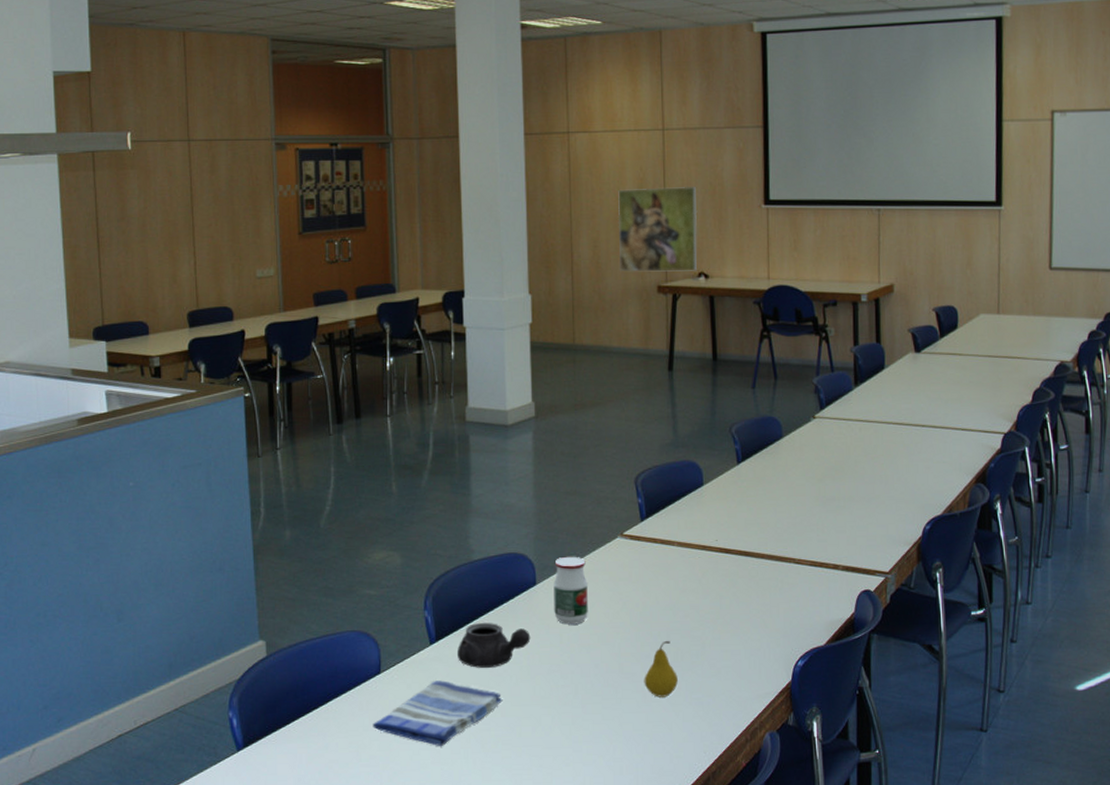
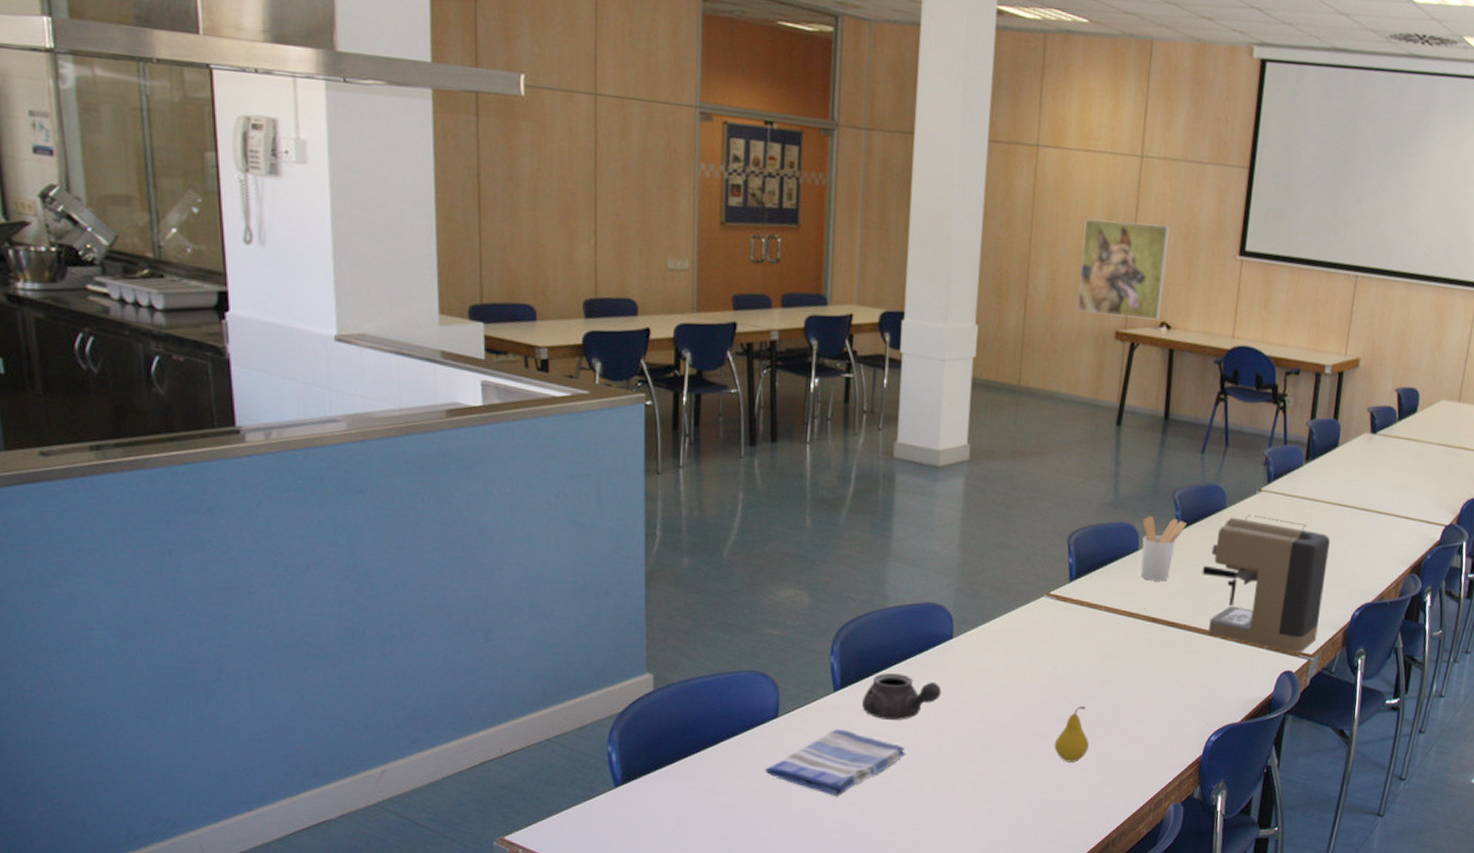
jar: present [553,556,588,625] -> none [969,611,1007,683]
utensil holder: none [704,451,747,513] -> present [1140,516,1186,582]
coffee maker: none [767,441,891,572] -> present [1202,514,1330,653]

